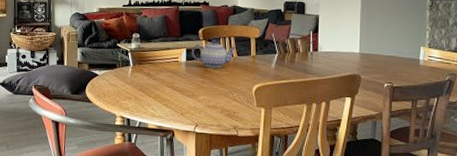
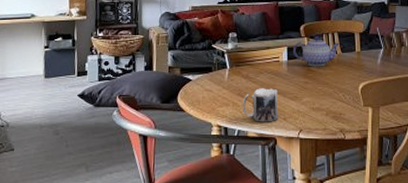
mug: none [143,85,177,116] -> present [242,88,279,122]

